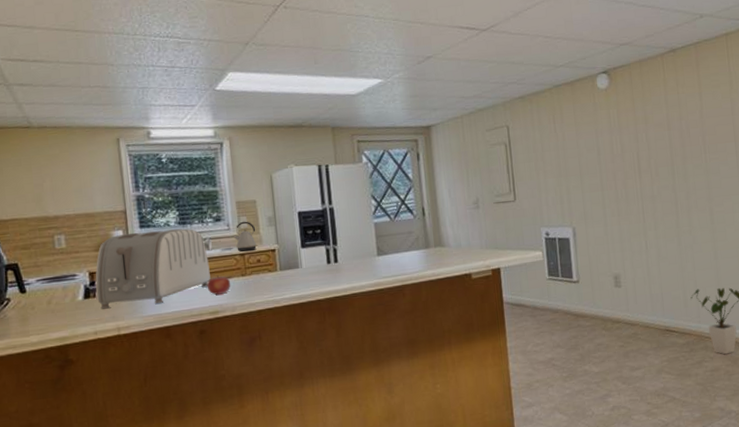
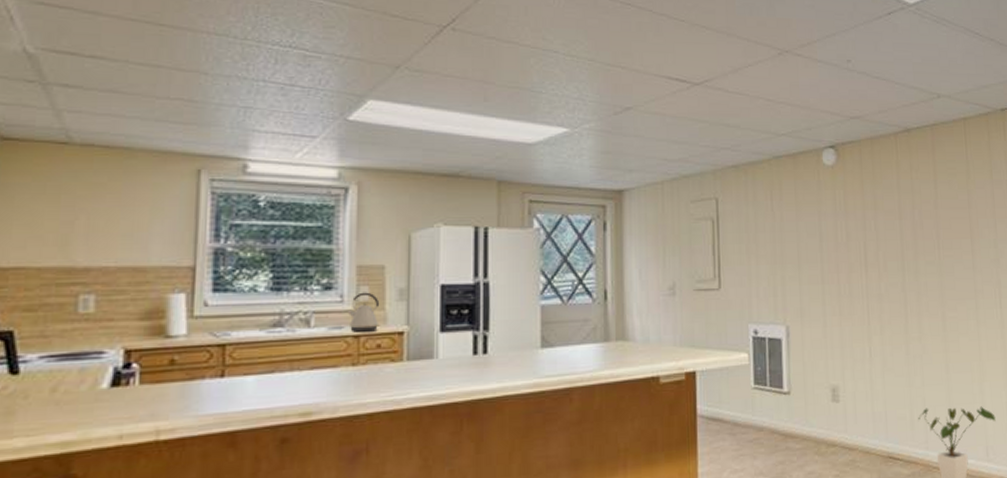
toaster: present [95,228,211,309] -> none [129,296,307,403]
fruit: present [206,275,231,295] -> none [299,362,335,389]

